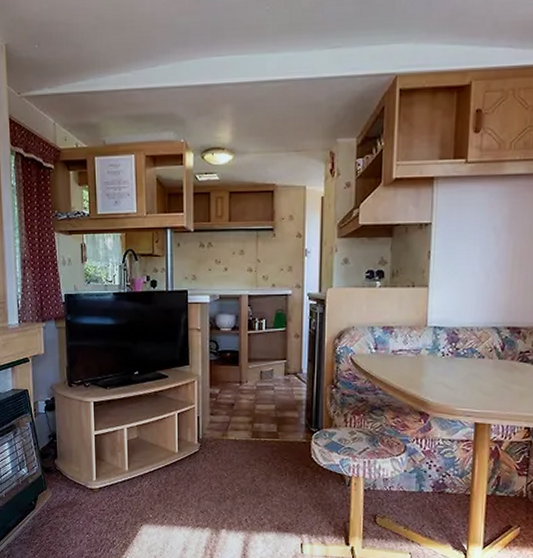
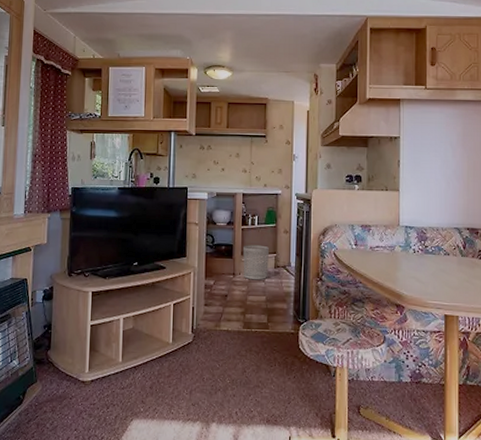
waste bin: none [250,351,278,388] -> present [243,245,269,280]

